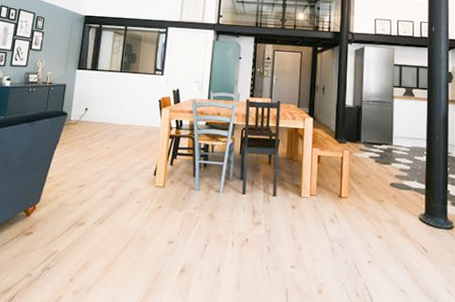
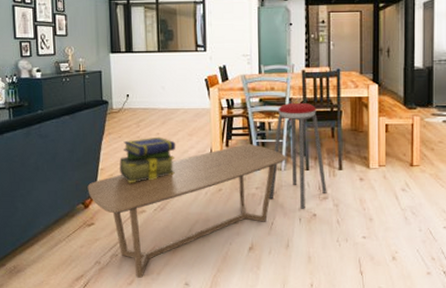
coffee table: none [32,164,226,296] -> present [87,144,287,279]
stack of books: none [66,150,124,194] -> present [119,136,176,183]
music stool: none [205,128,261,233] -> present [268,102,327,209]

